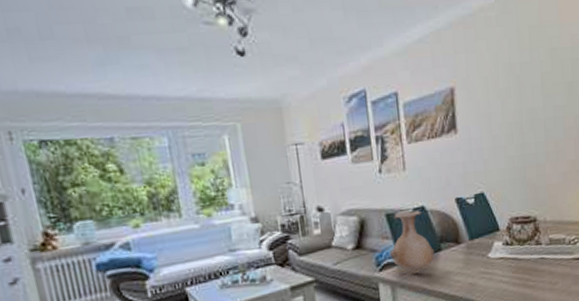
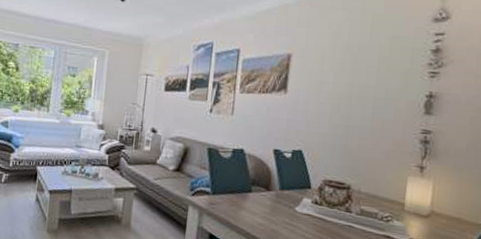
vase: present [389,210,435,275] -> none [203,149,245,207]

